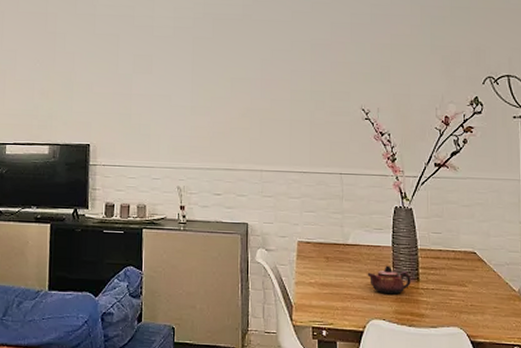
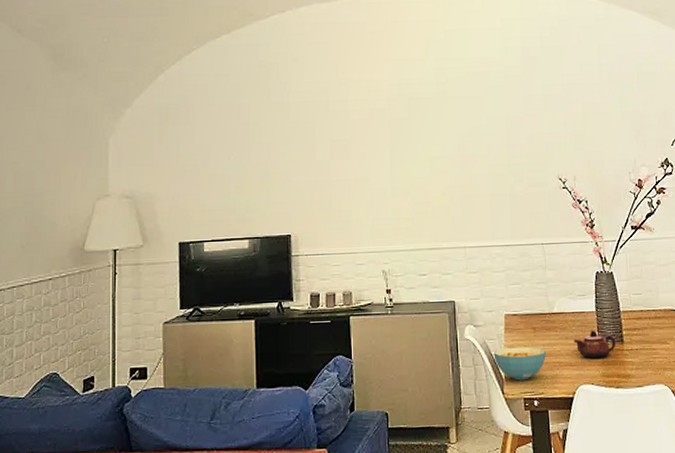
cereal bowl: none [284,274,337,309] -> present [493,346,546,381]

